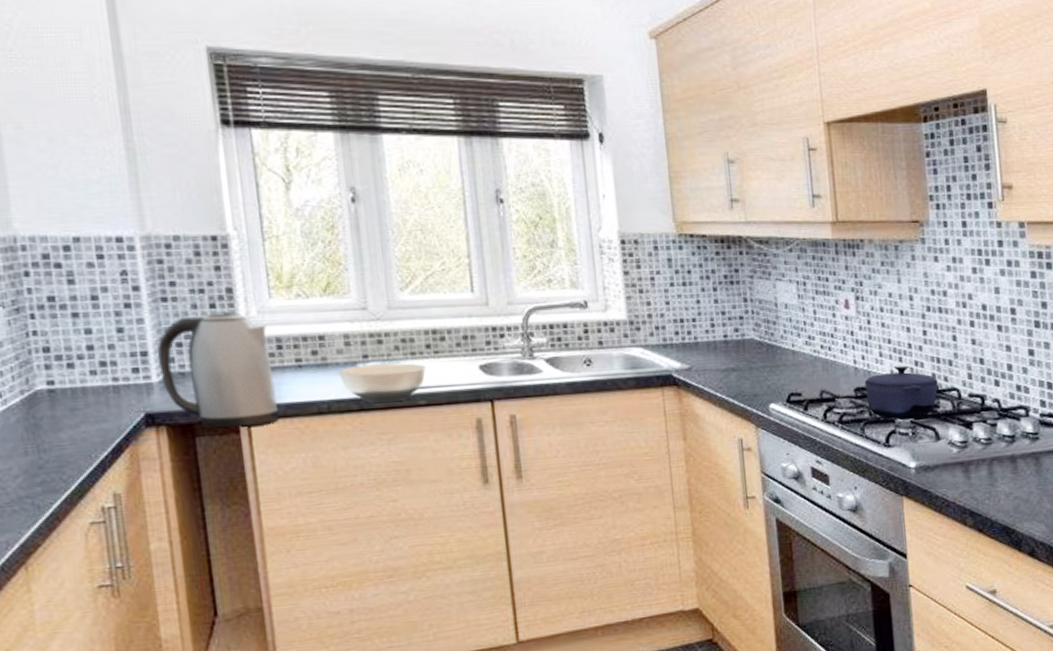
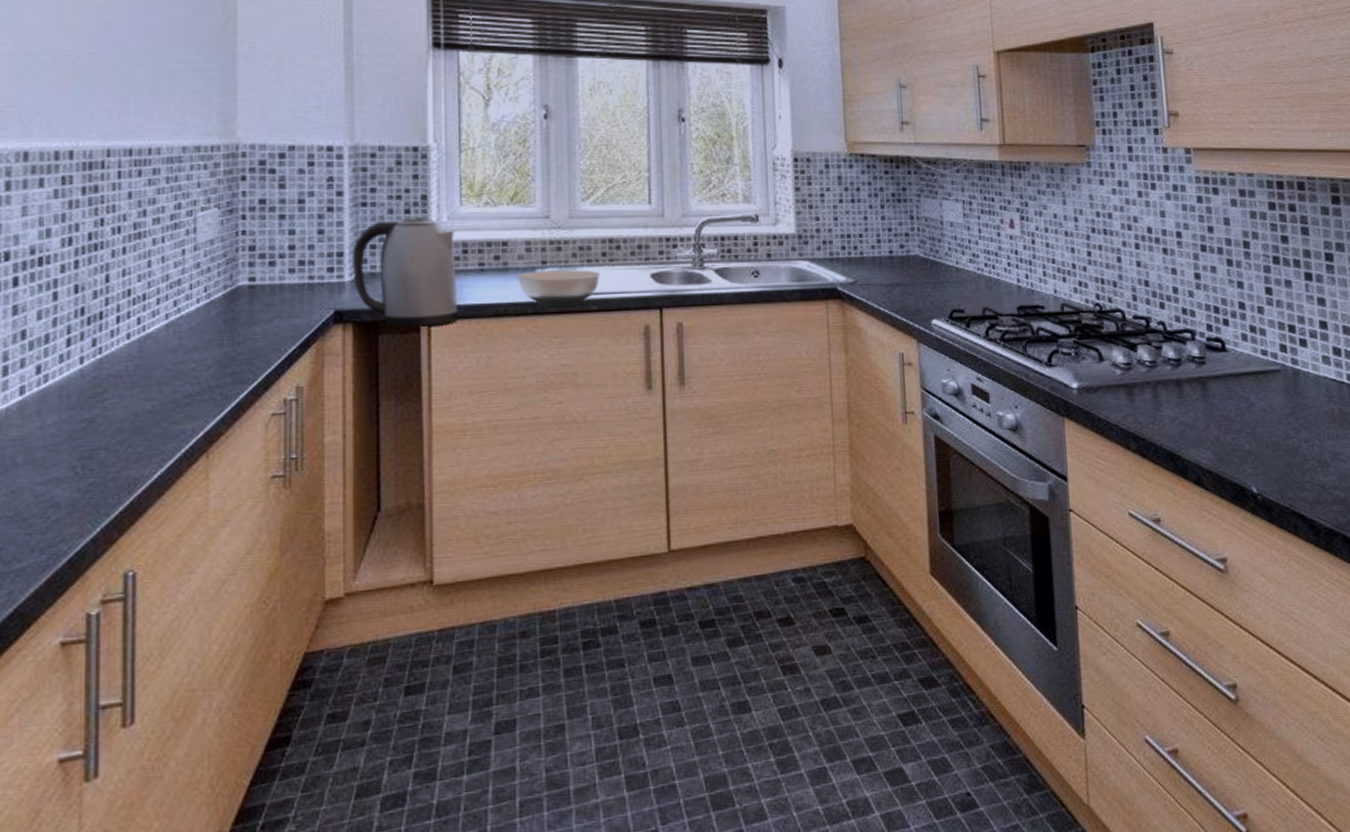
cooking pot: present [864,364,938,420] -> none [1027,284,1102,339]

